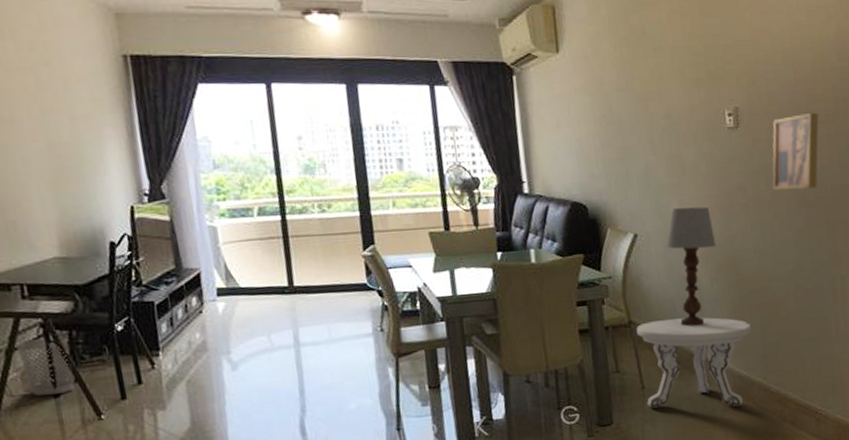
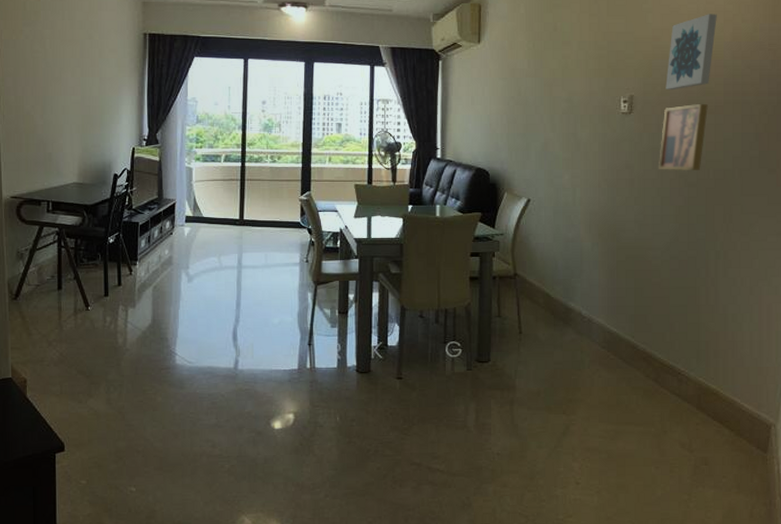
wastebasket: present [16,337,74,396] -> none [38,243,73,287]
side table: present [636,317,752,408] -> none [520,275,625,359]
table lamp: present [666,206,716,327] -> none [554,179,601,283]
wall art: none [771,10,819,99] -> present [665,14,717,90]

